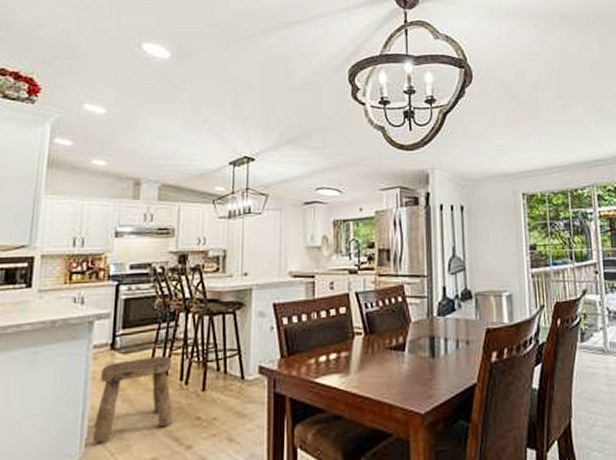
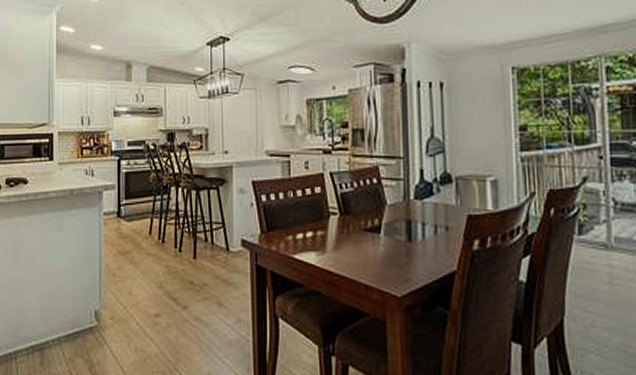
stool: present [92,356,173,443] -> none [108,225,171,296]

